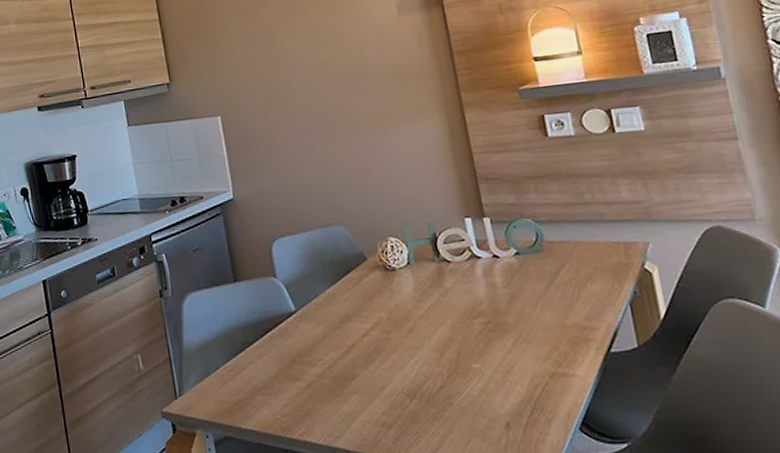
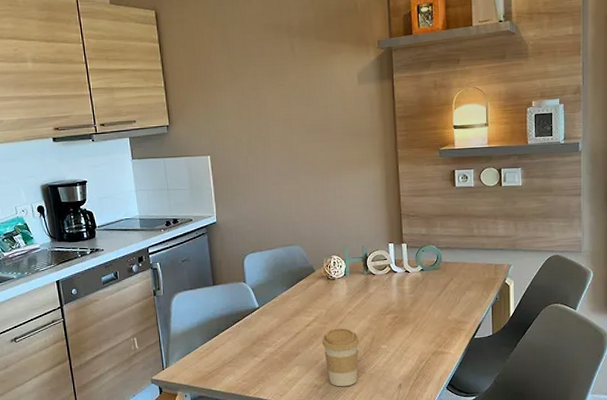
coffee cup: none [386,338,444,426] -> present [321,328,360,387]

